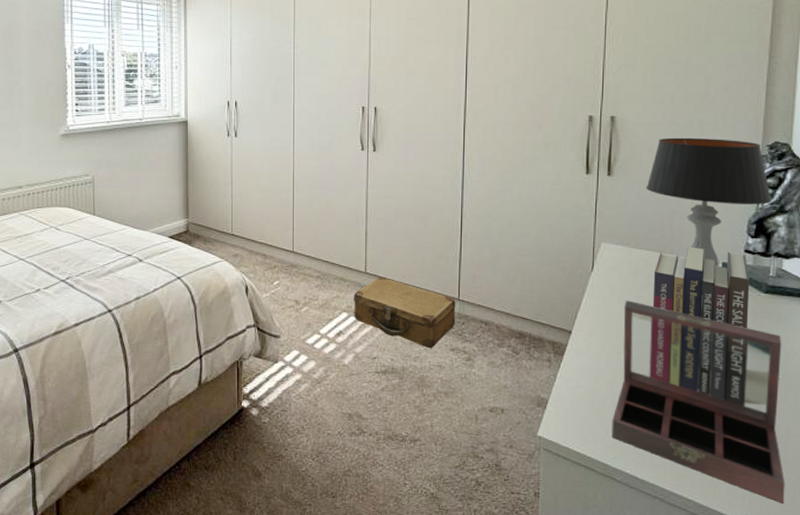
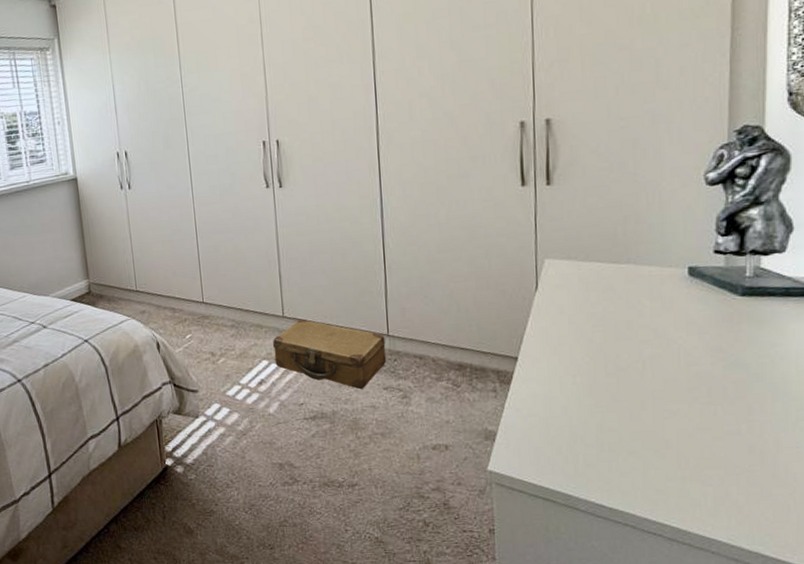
jewelry box: present [611,300,785,504] -> none [571,318,777,522]
table lamp: present [646,137,772,280] -> none [592,128,744,288]
books: present [652,246,750,328] -> none [607,253,723,337]

